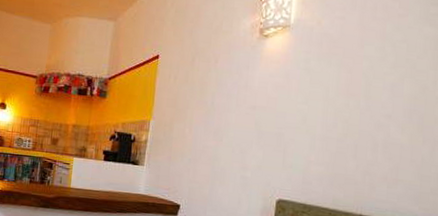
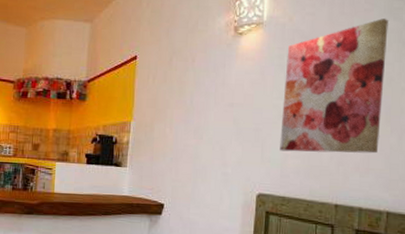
wall art: none [302,24,424,164] -> present [280,18,388,154]

